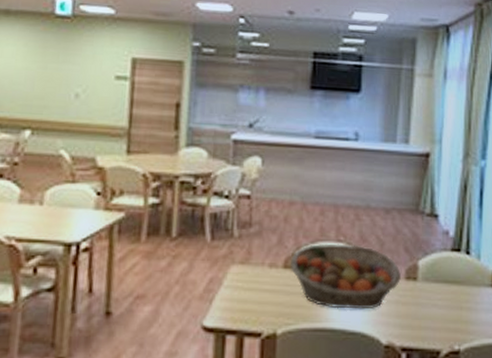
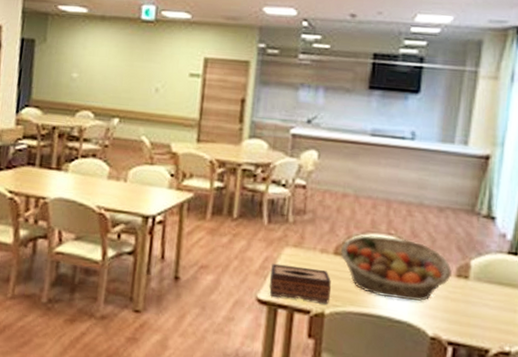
tissue box: none [215,284,283,324] -> present [269,263,332,305]

